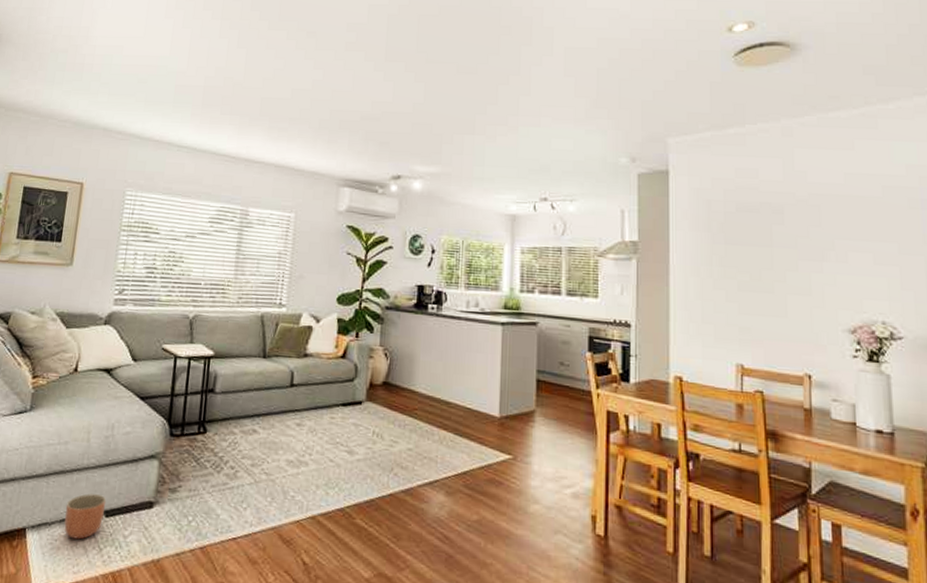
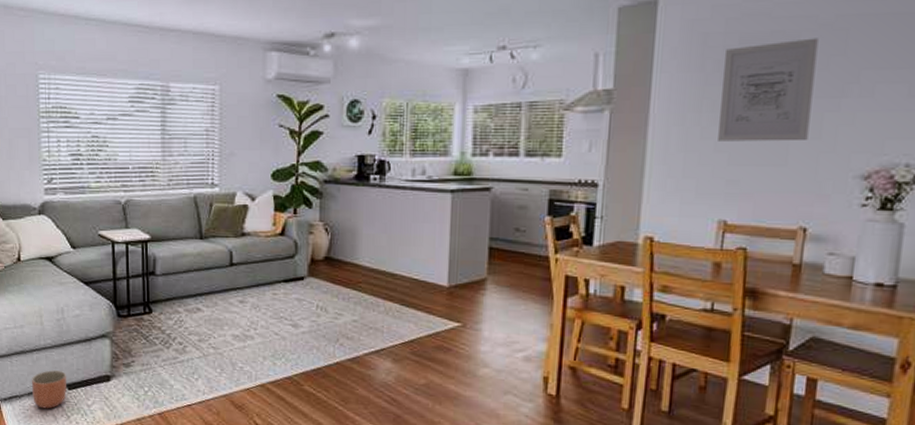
wall art: none [727,210,801,297] -> present [718,38,819,142]

